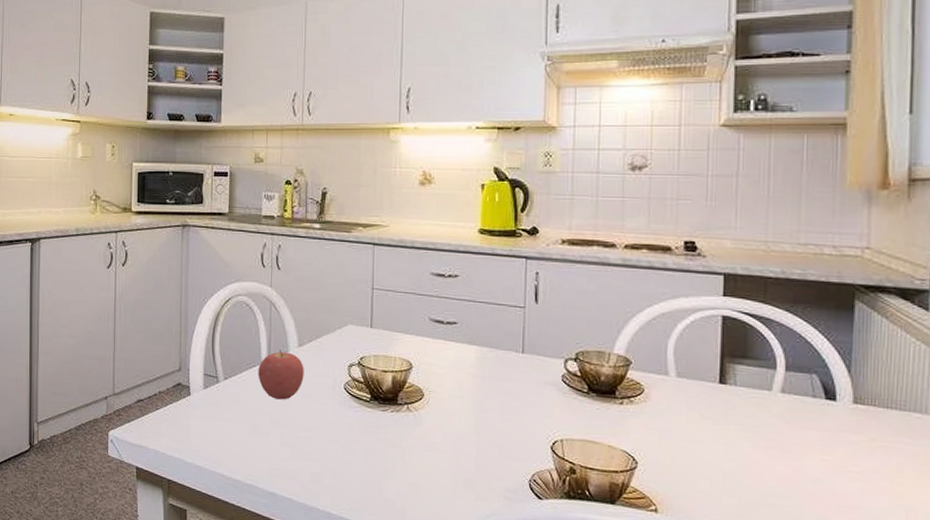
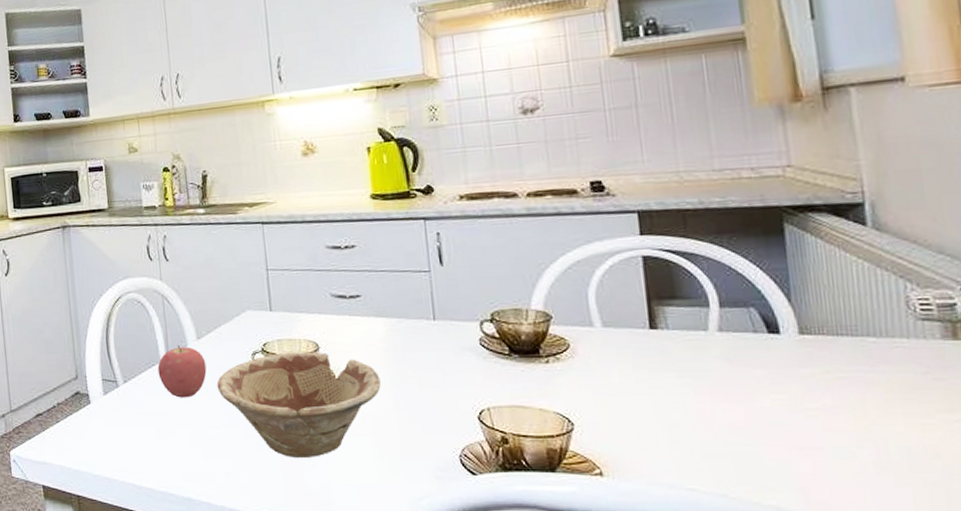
dish: none [312,367,465,468] -> present [216,351,381,457]

